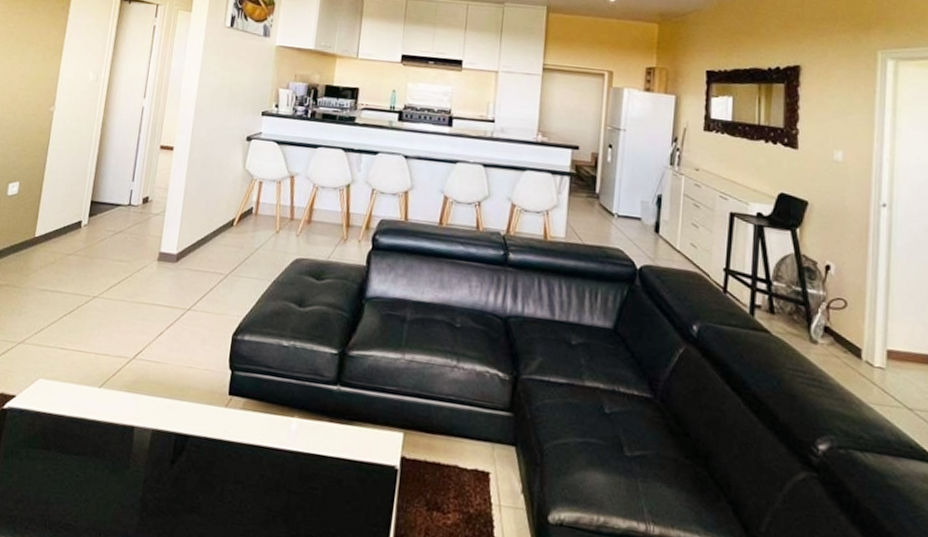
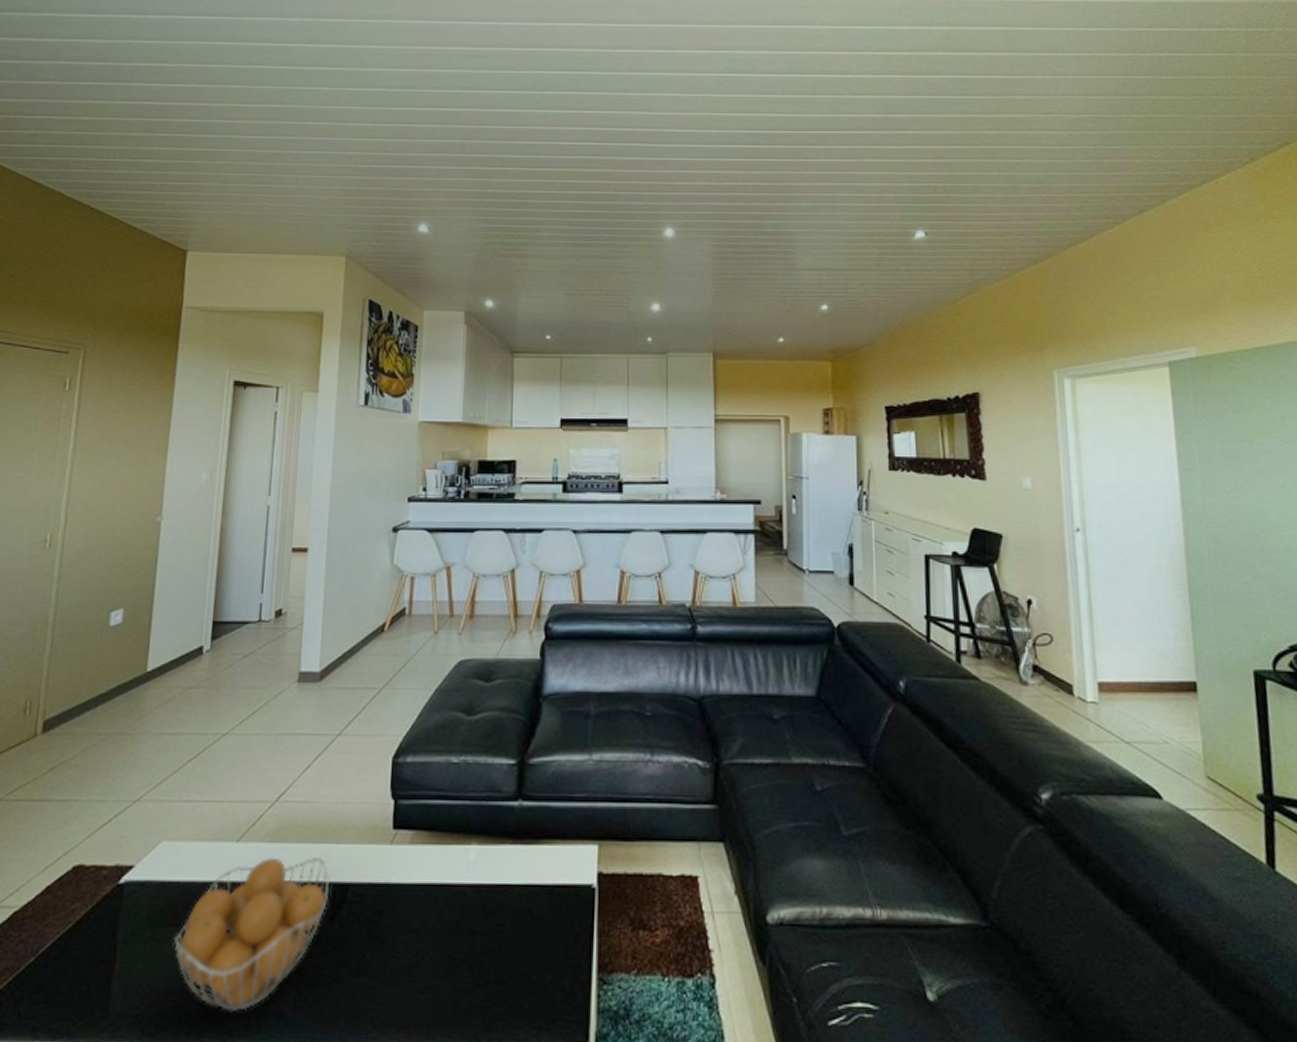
fruit basket: none [43,404,173,527] -> present [173,857,329,1013]

